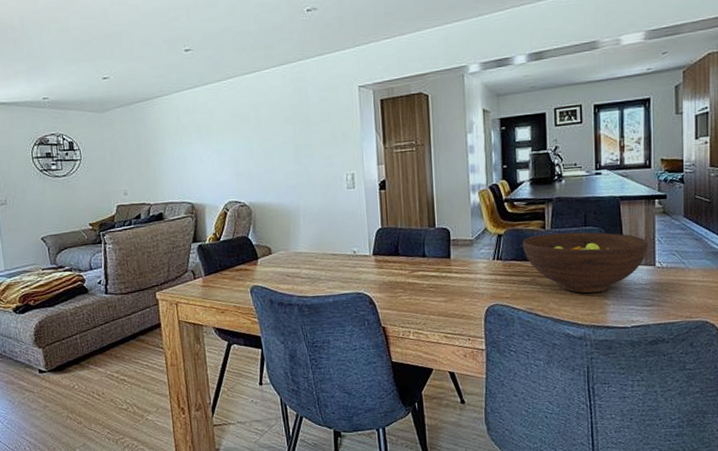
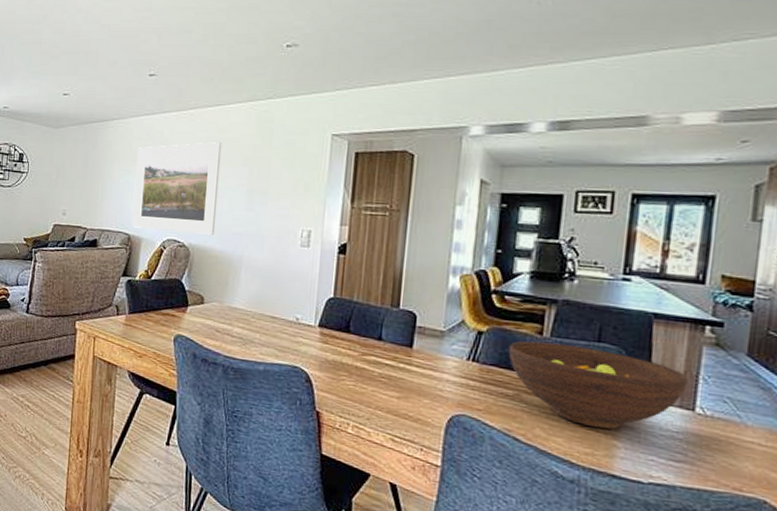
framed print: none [187,106,271,196] -> present [132,142,222,235]

